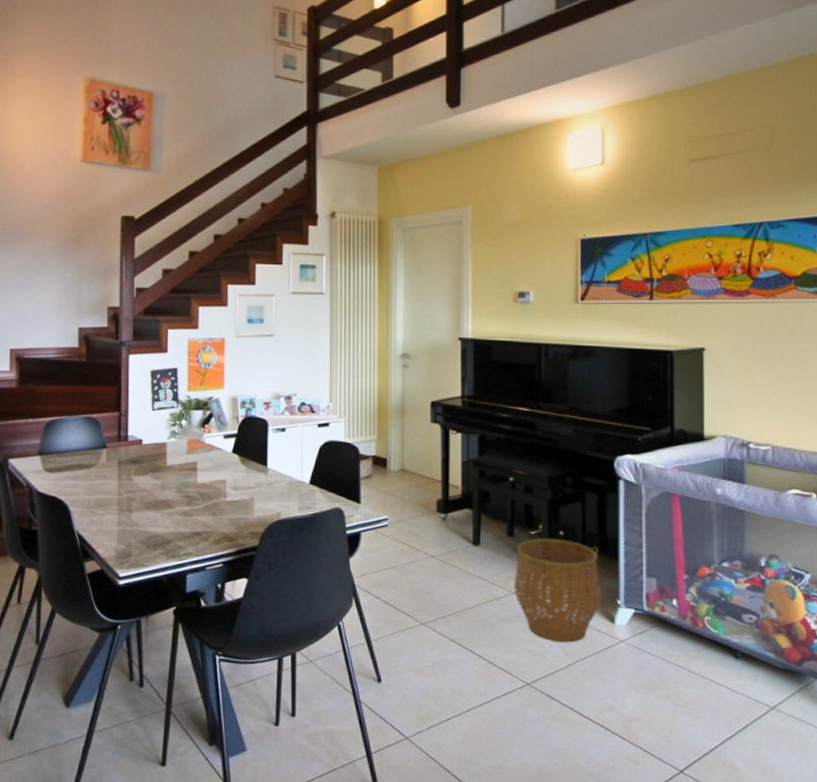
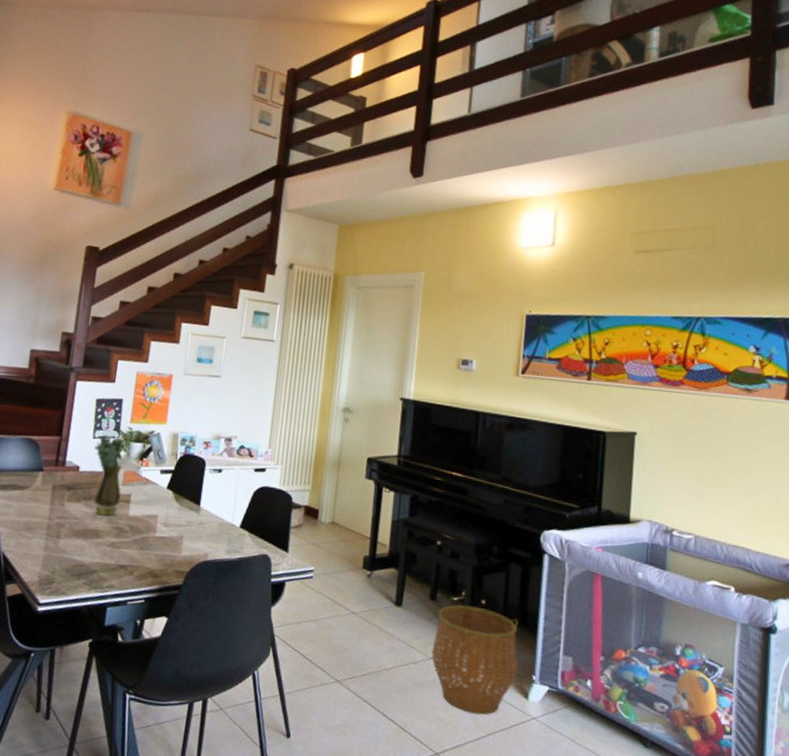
vase: none [155,403,188,486] -> present [93,432,124,517]

